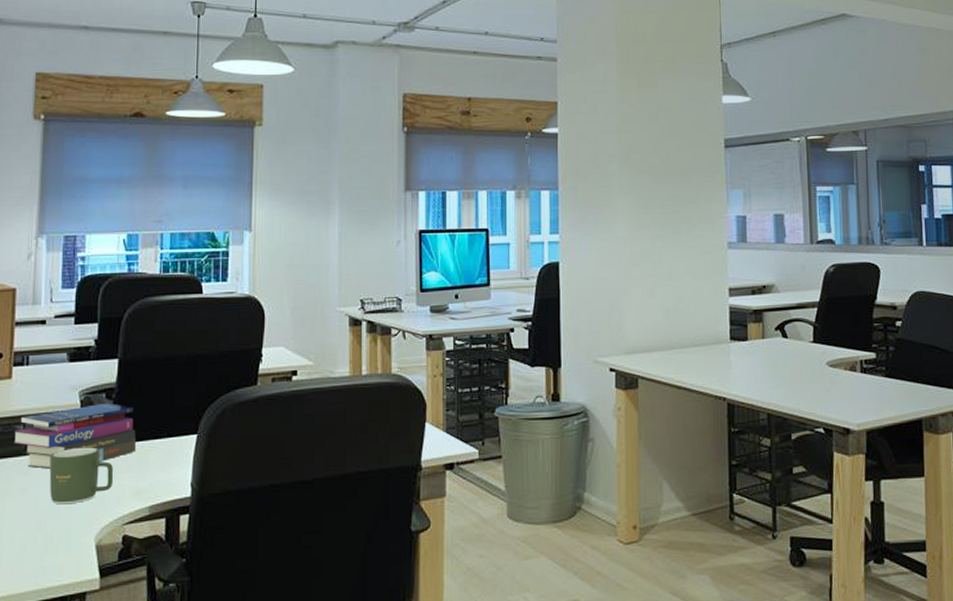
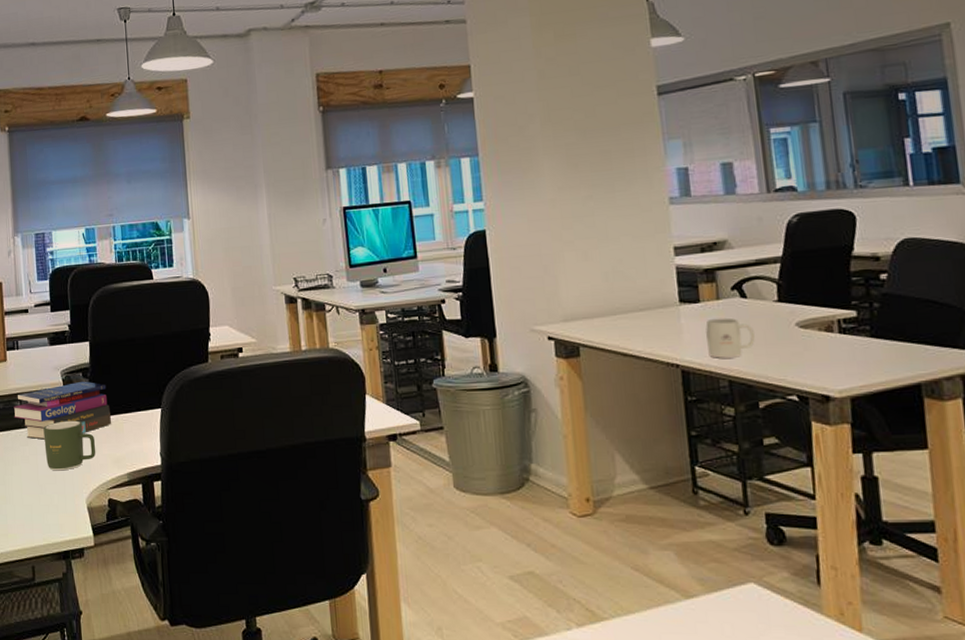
mug: none [751,355,792,393] -> present [706,317,755,358]

